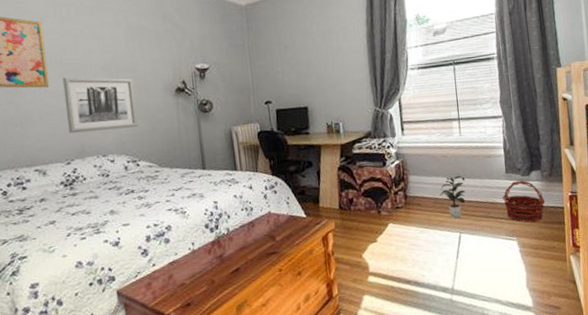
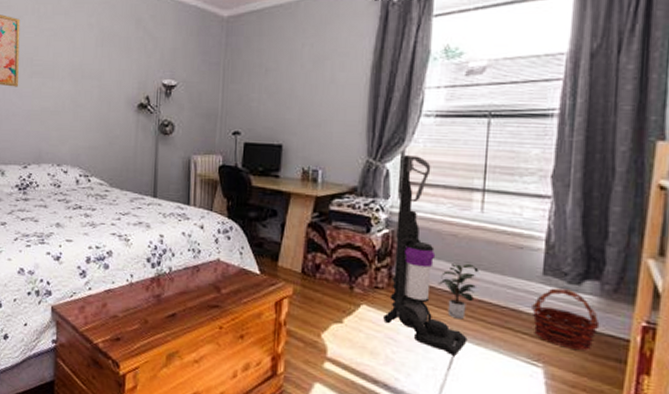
wall art: present [62,77,138,134] -> none [29,78,97,140]
vacuum cleaner: none [400,100,466,247] -> present [383,155,468,356]

